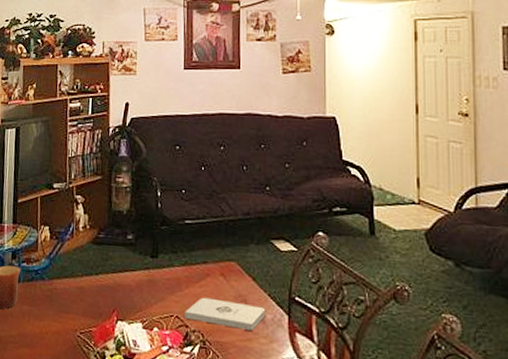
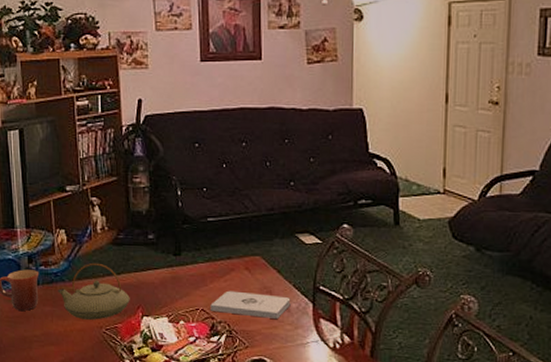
teapot: none [37,261,106,323] -> present [57,262,130,320]

